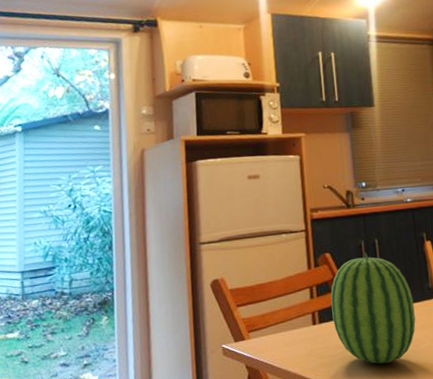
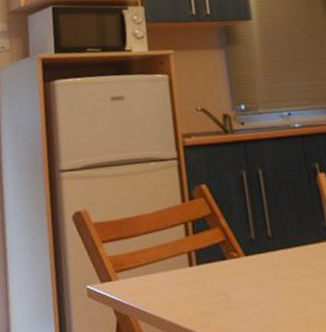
fruit: present [330,252,416,364] -> none [208,185,311,315]

